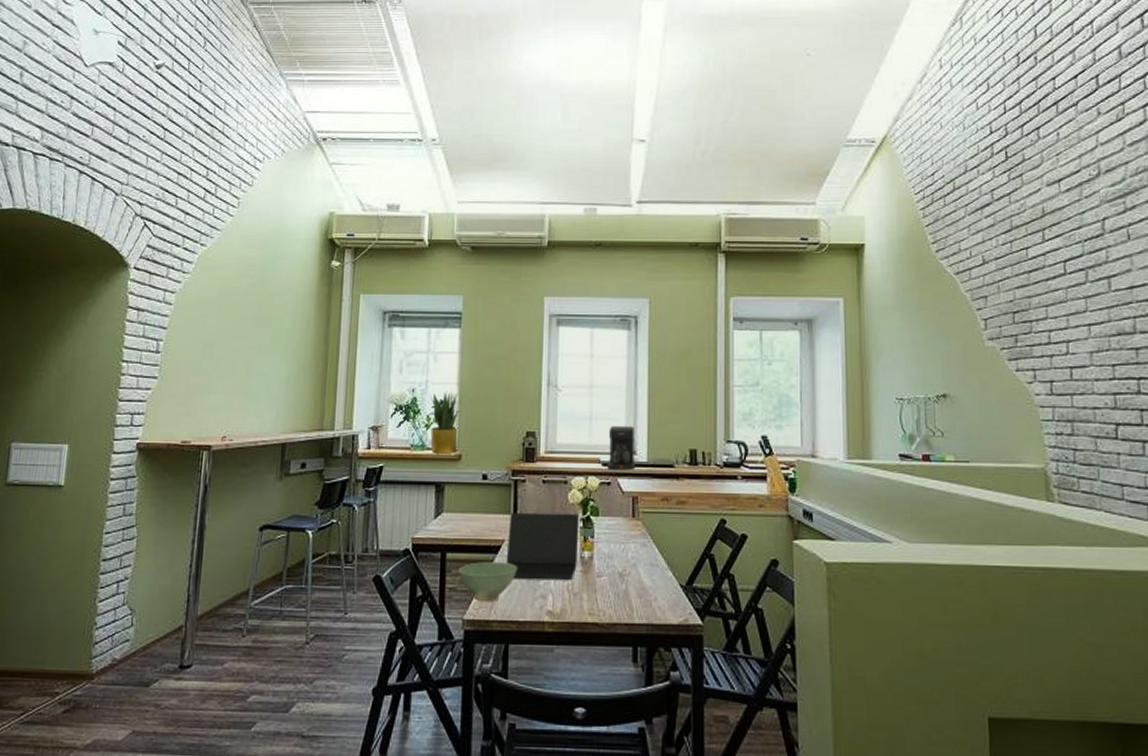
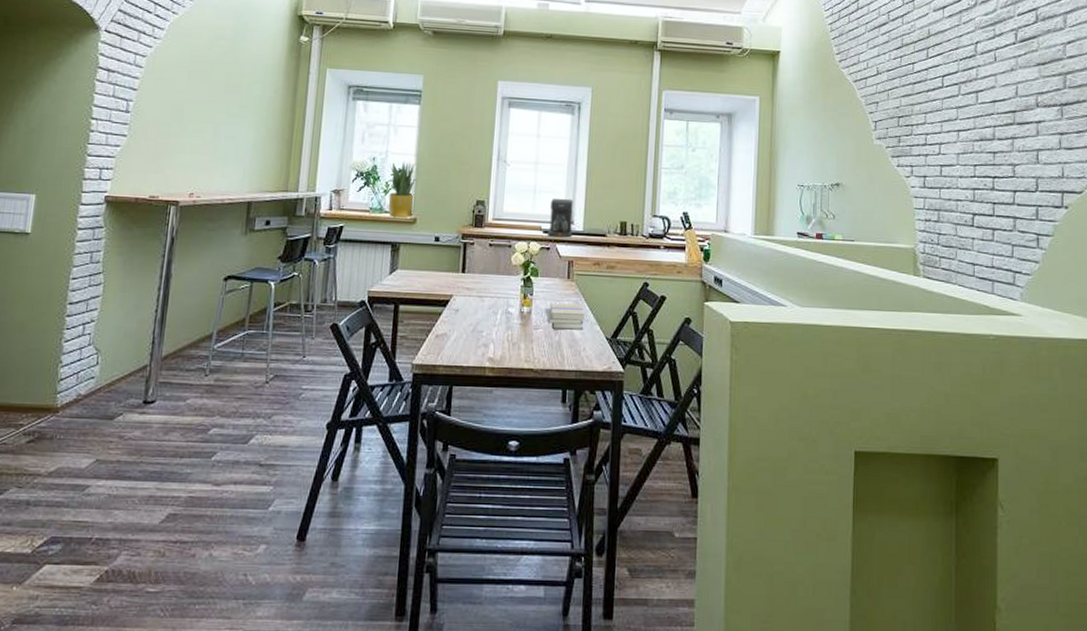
bowl: present [458,562,517,601] -> none [409,314,463,348]
laptop: present [506,512,580,580] -> none [453,271,521,331]
books: none [609,546,654,577] -> present [545,303,585,330]

